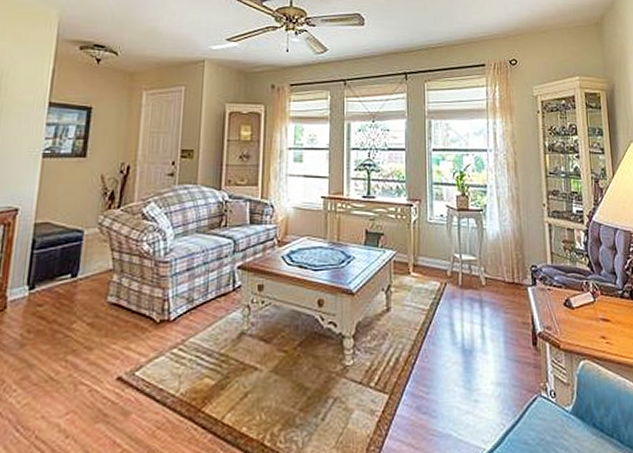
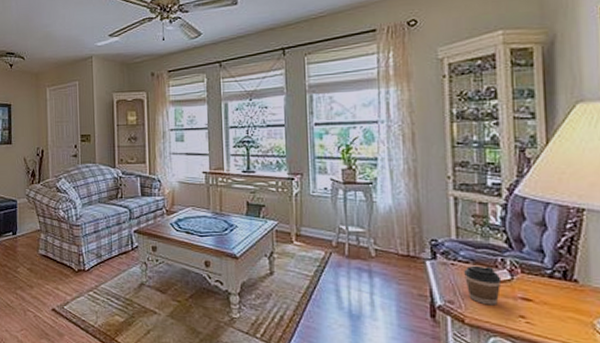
coffee cup: none [558,289,587,329] -> present [464,265,502,306]

